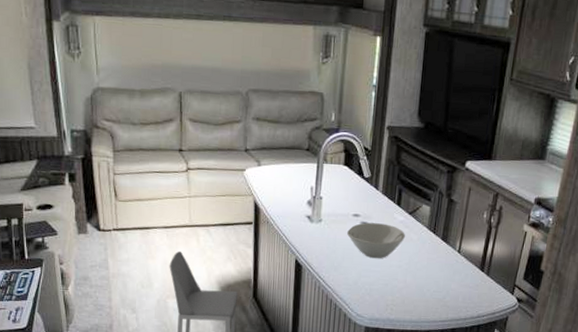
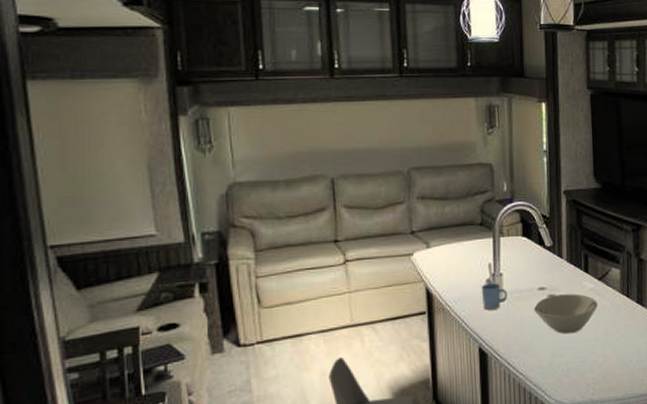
mug: none [302,204,325,228] -> present [481,283,508,310]

